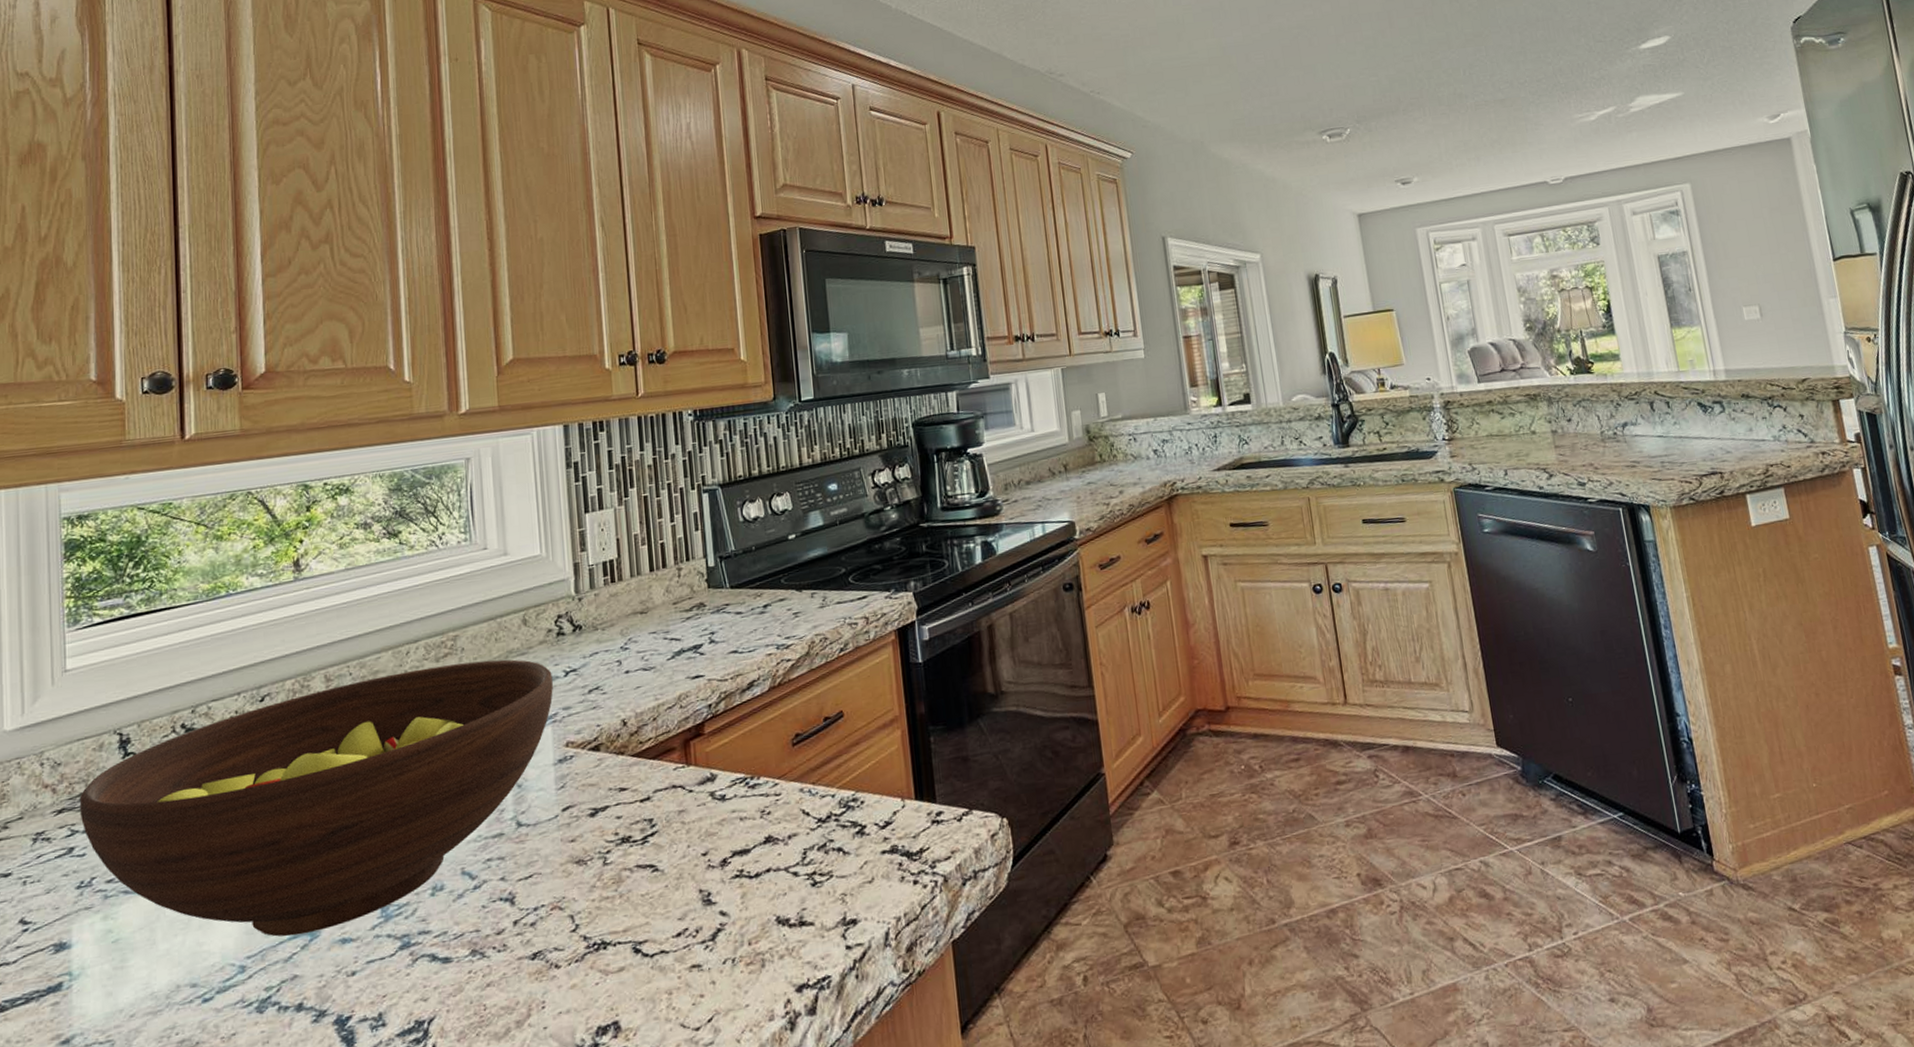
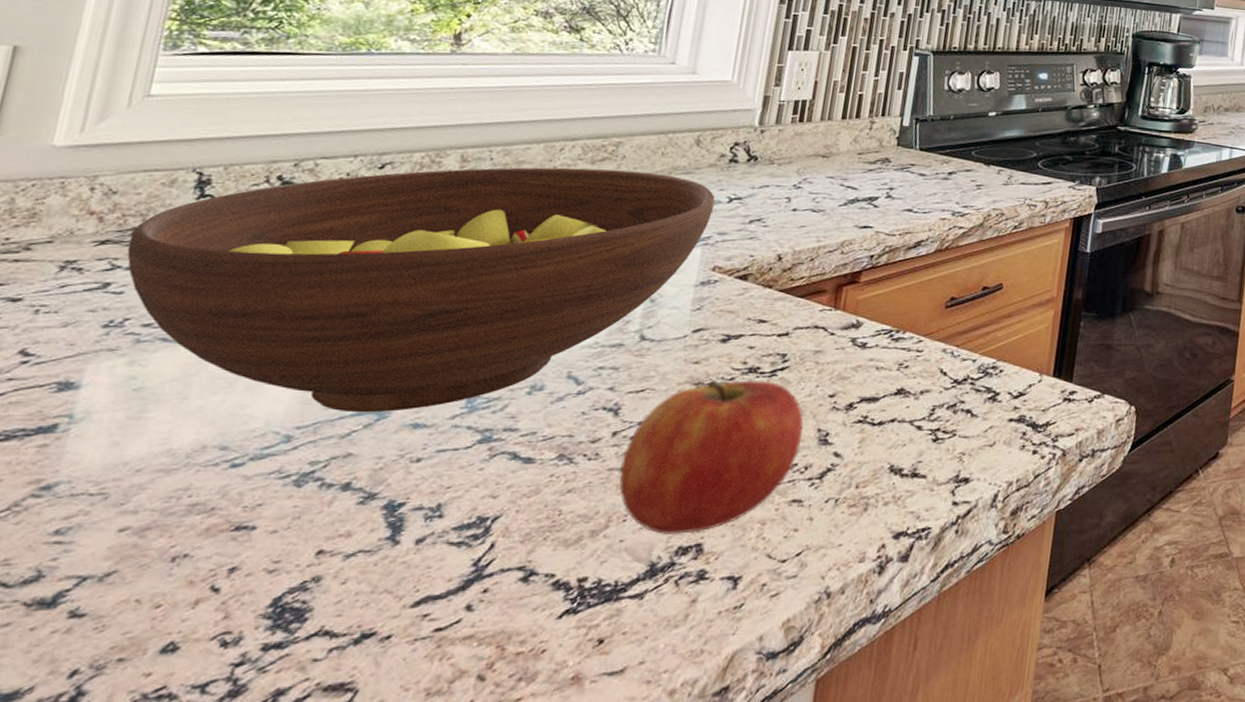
apple: none [527,849,687,1017] -> present [618,380,804,536]

